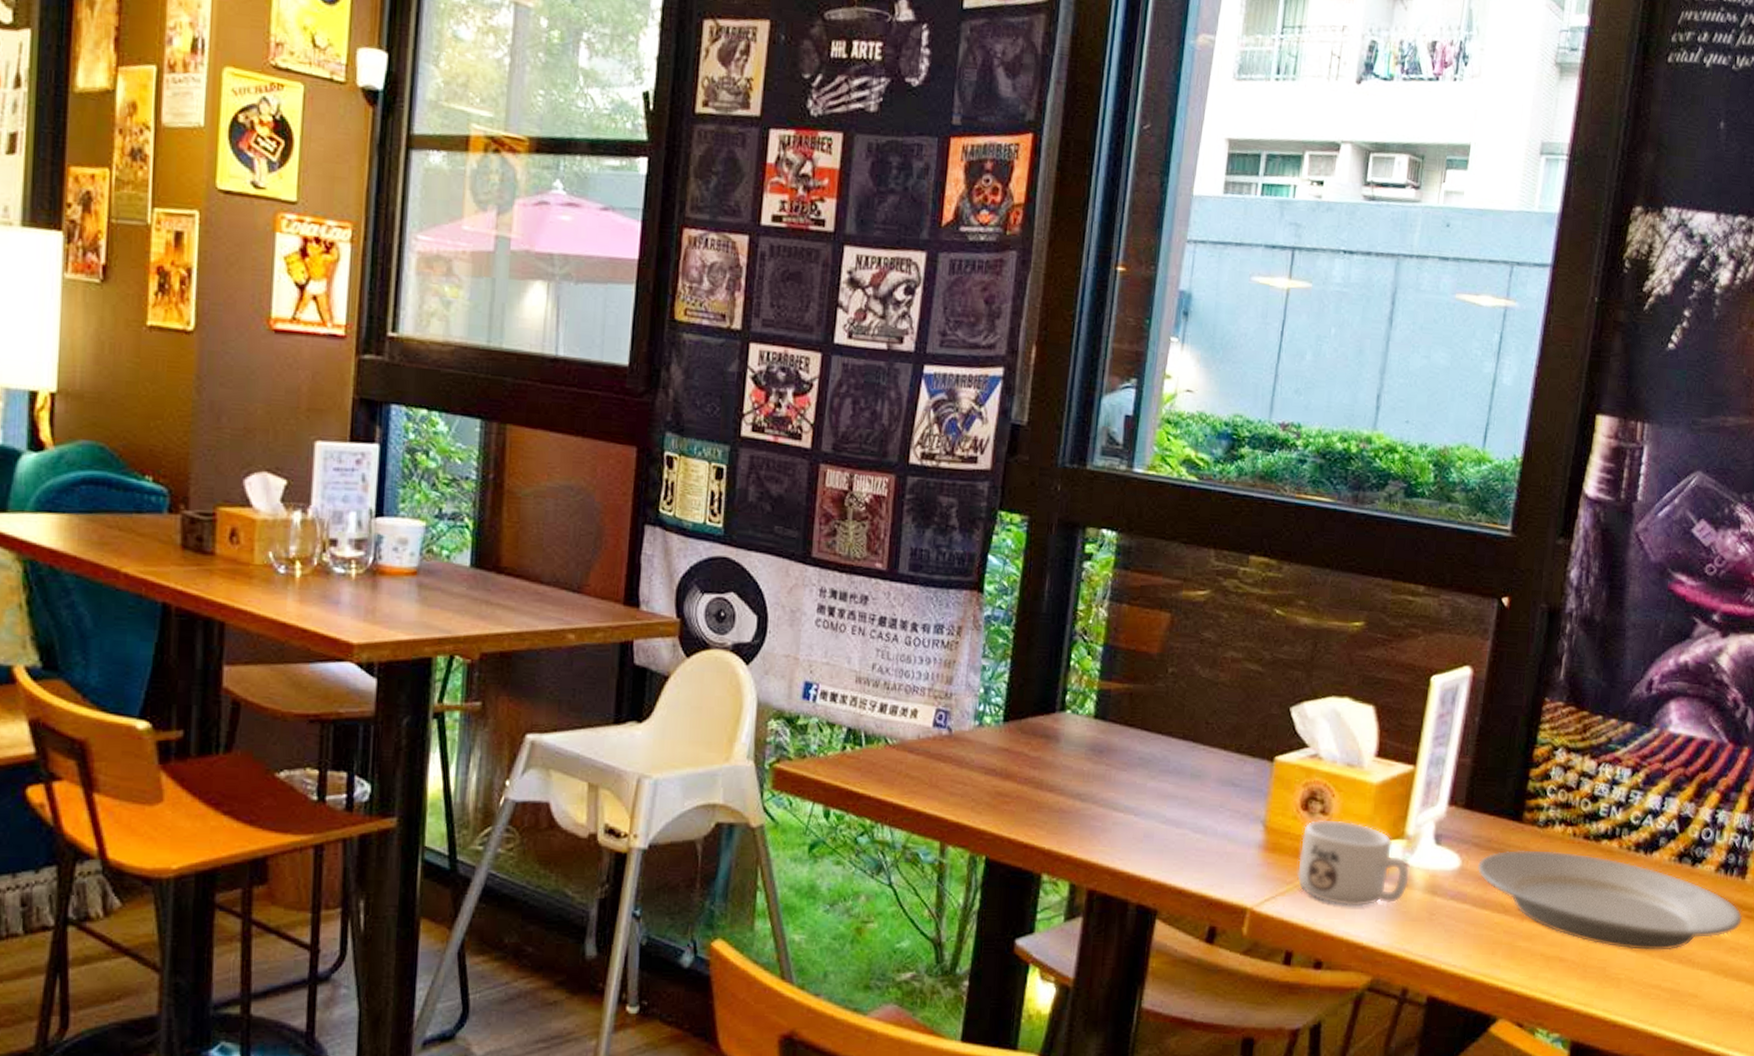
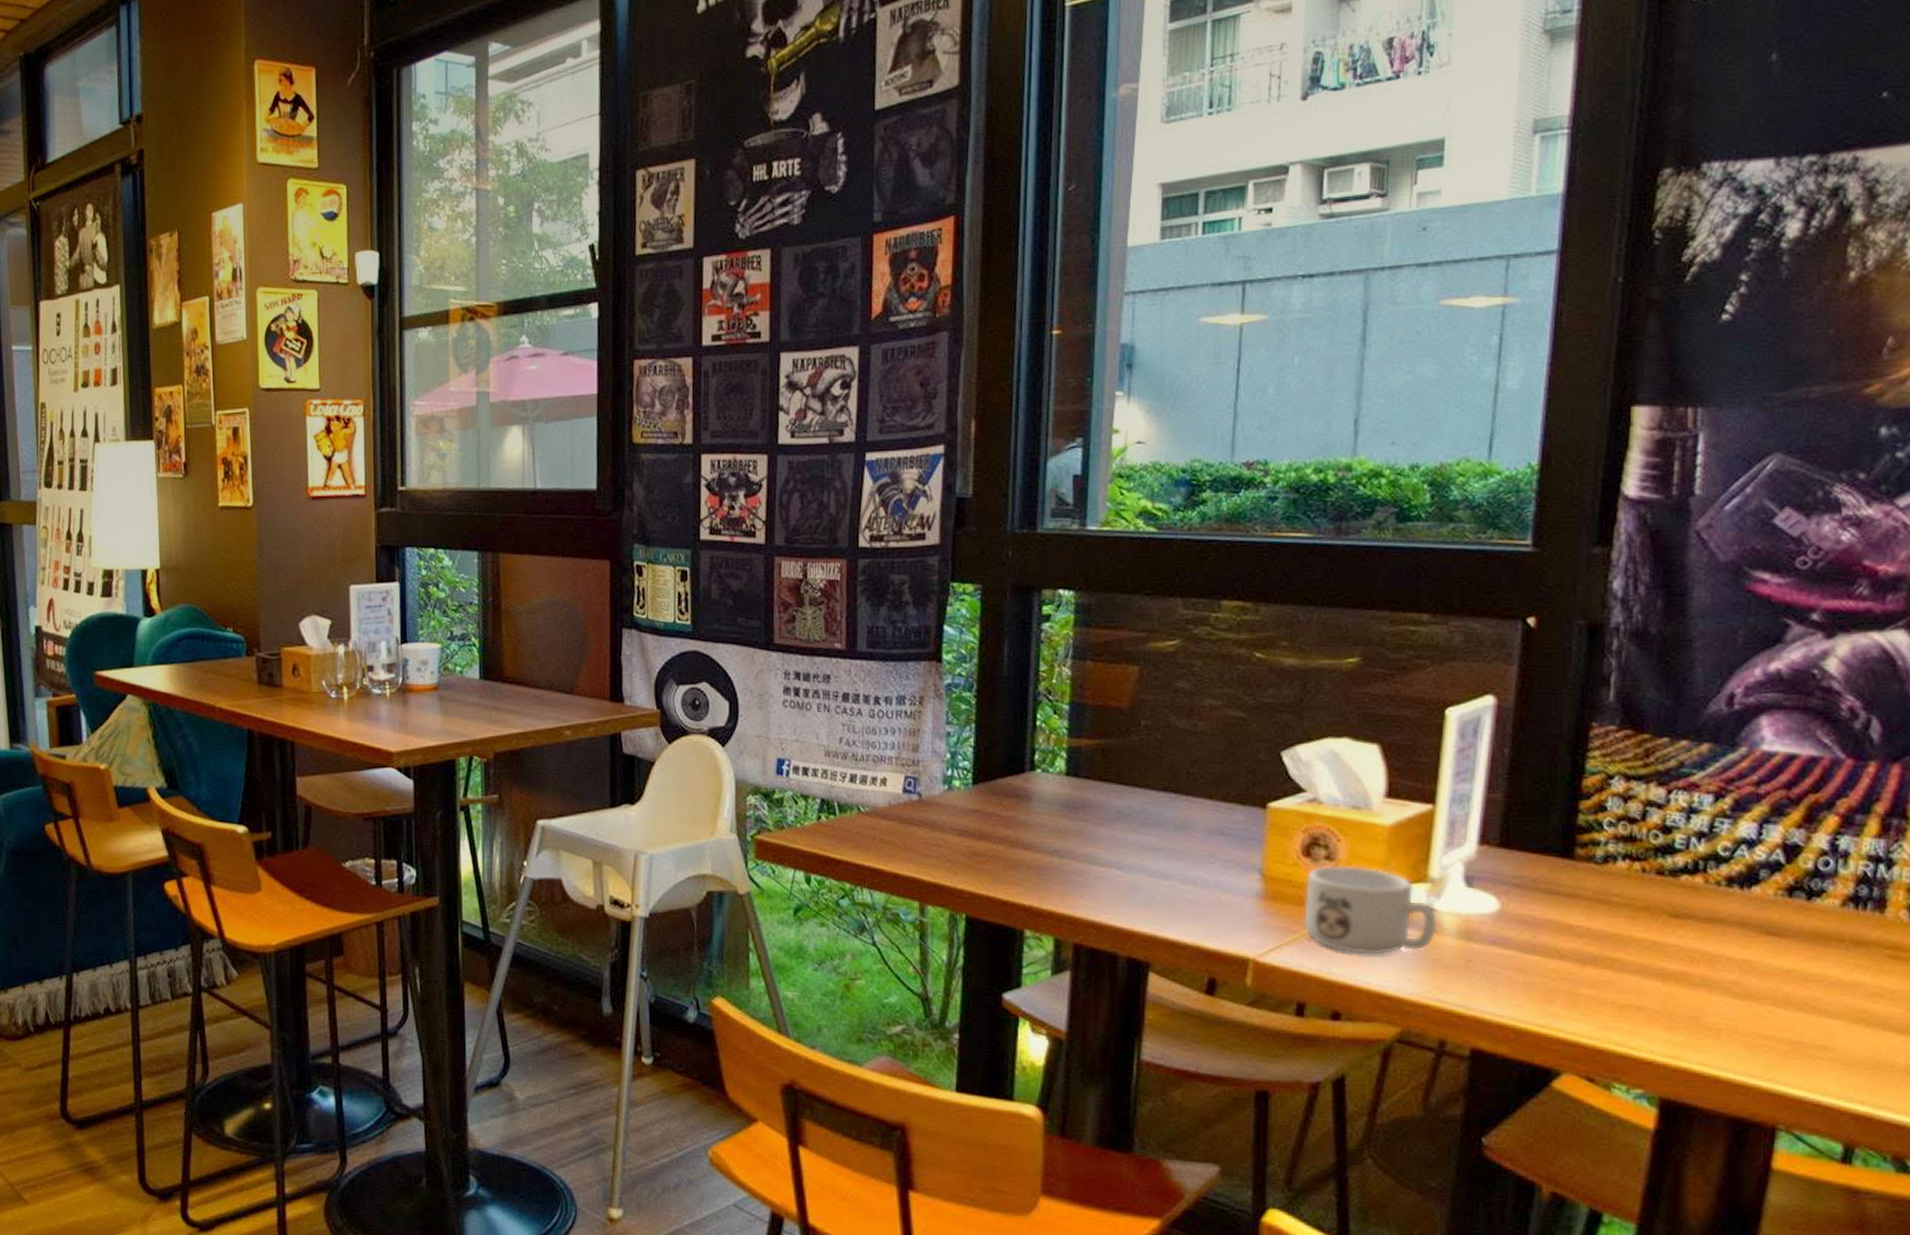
plate: present [1477,850,1743,951] -> none [1520,889,1885,997]

